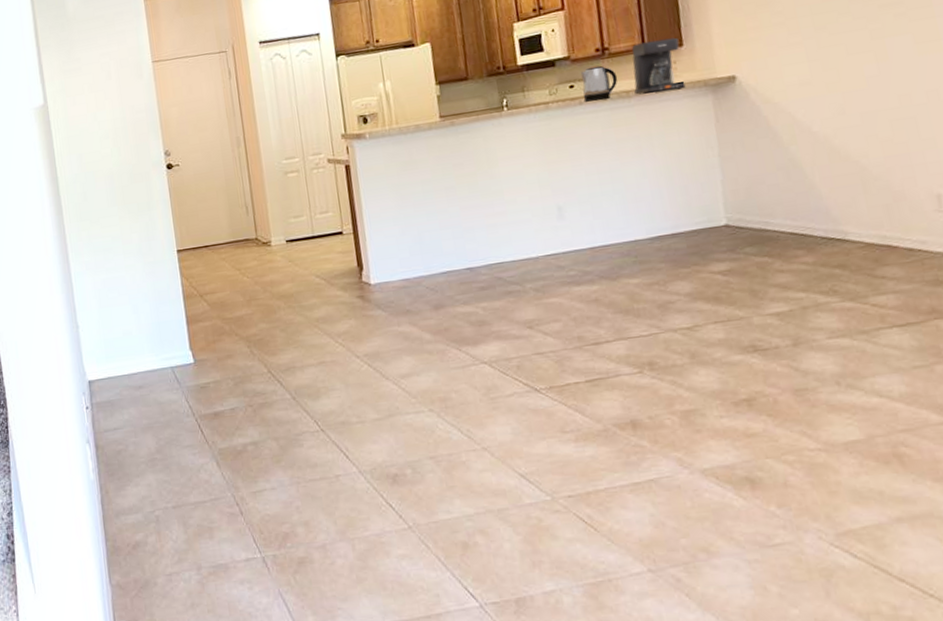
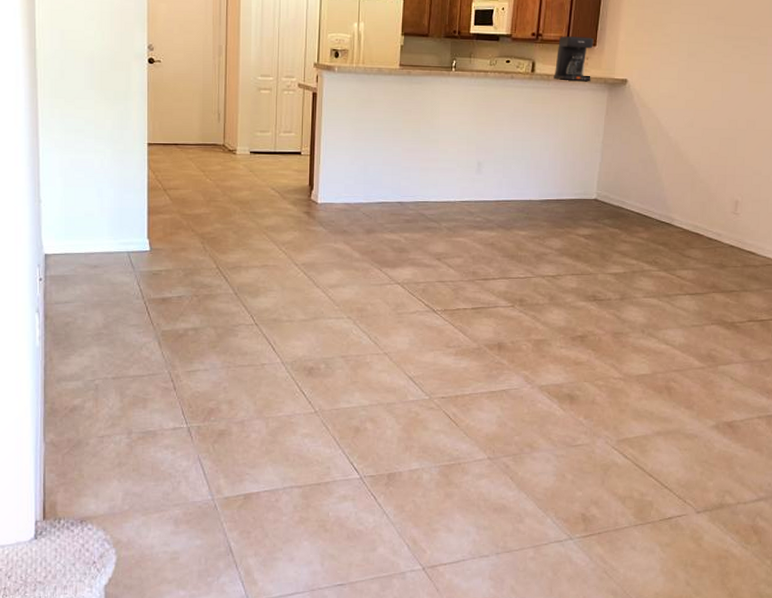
kettle: present [580,65,618,103] -> none [515,48,544,79]

